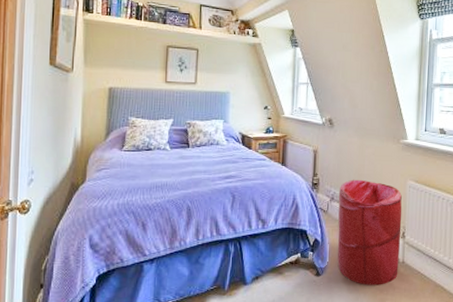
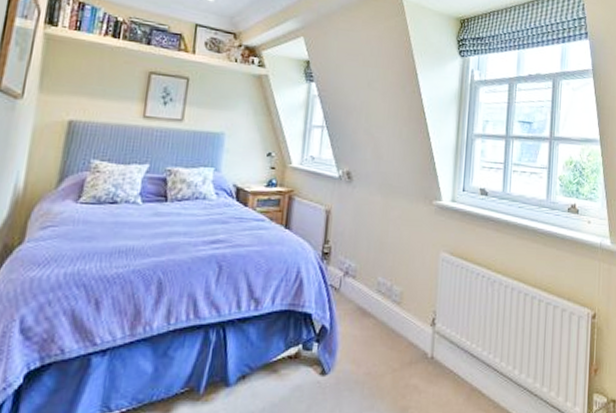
laundry hamper: present [337,179,402,285] -> none [349,249,433,388]

